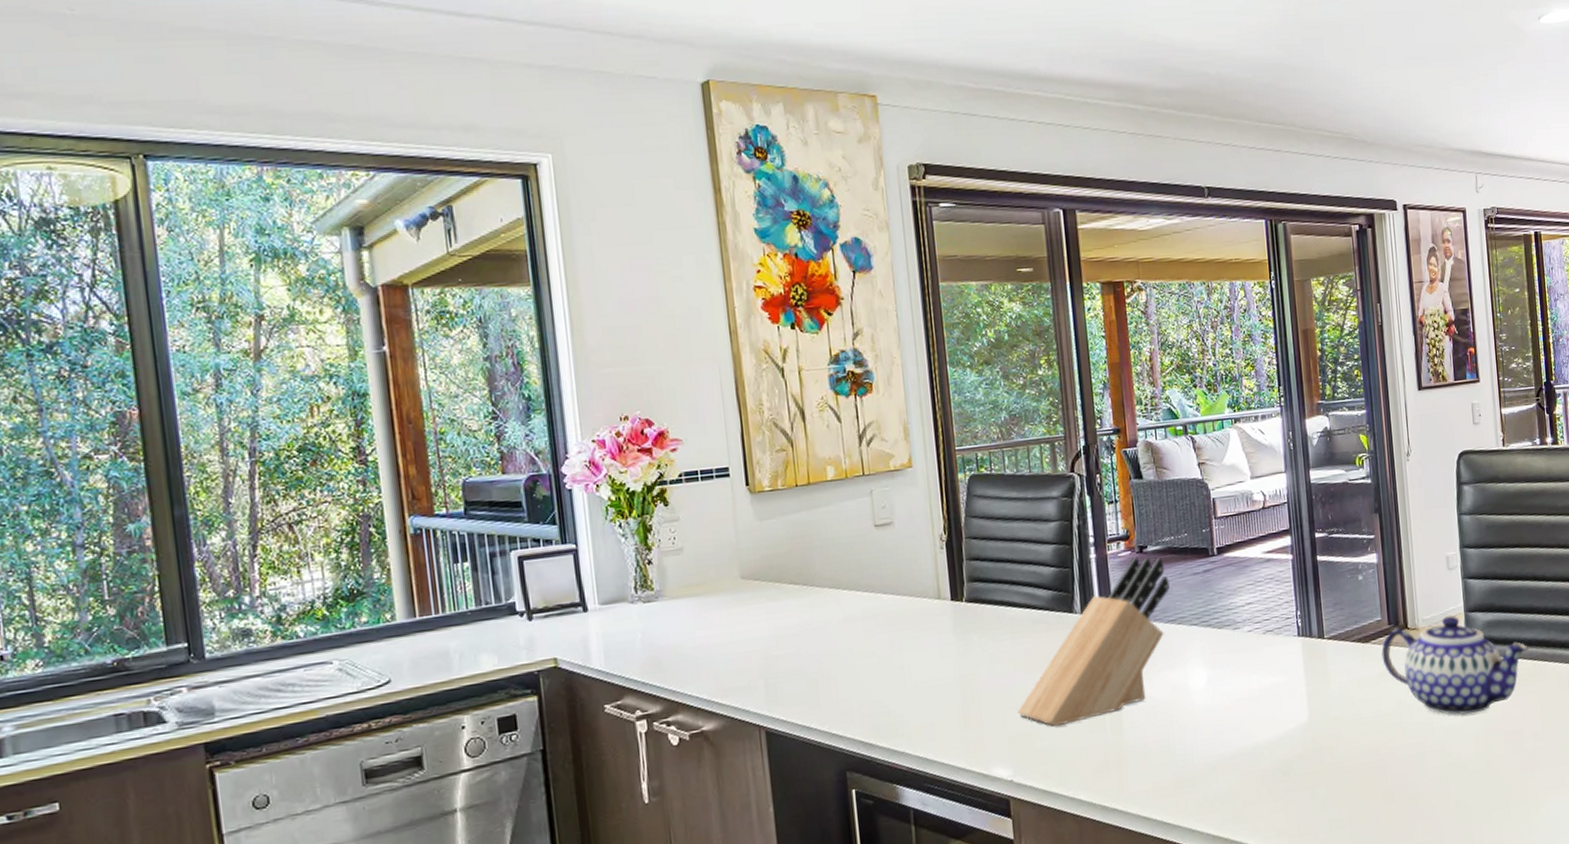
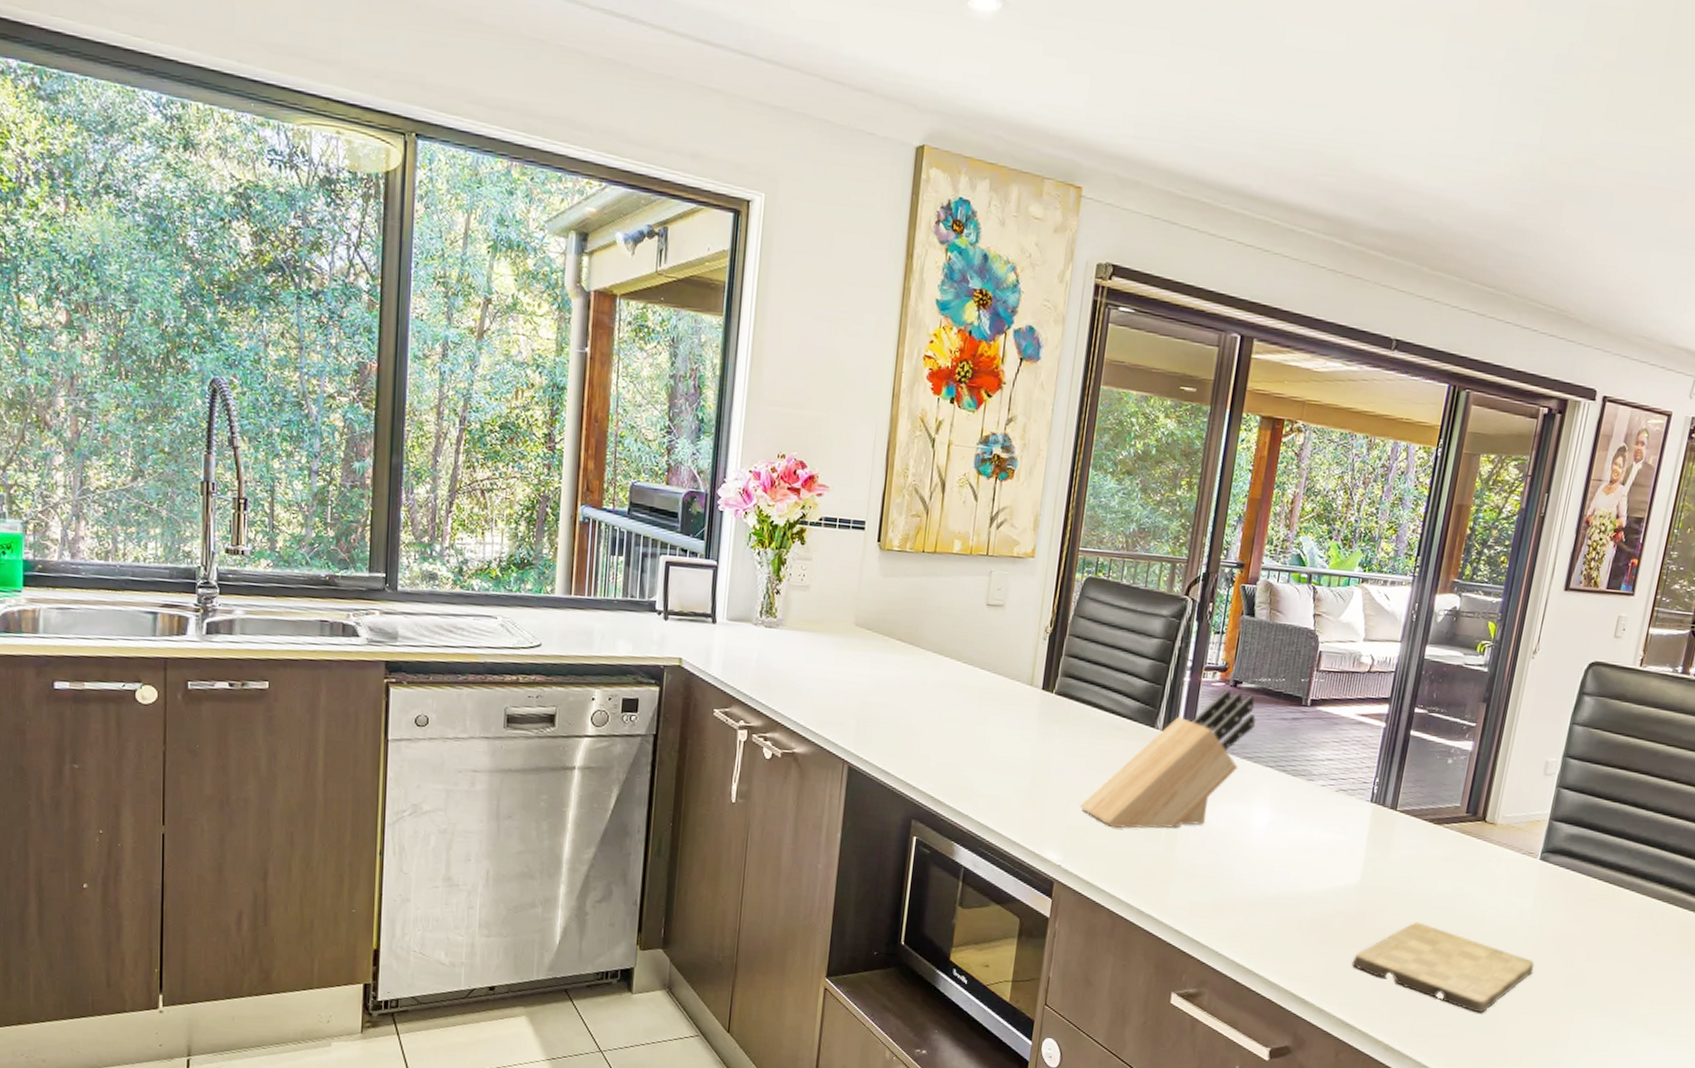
cutting board: none [1322,744,1491,822] -> present [1351,922,1535,1012]
teapot: present [1381,615,1528,715] -> none [1450,818,1607,919]

